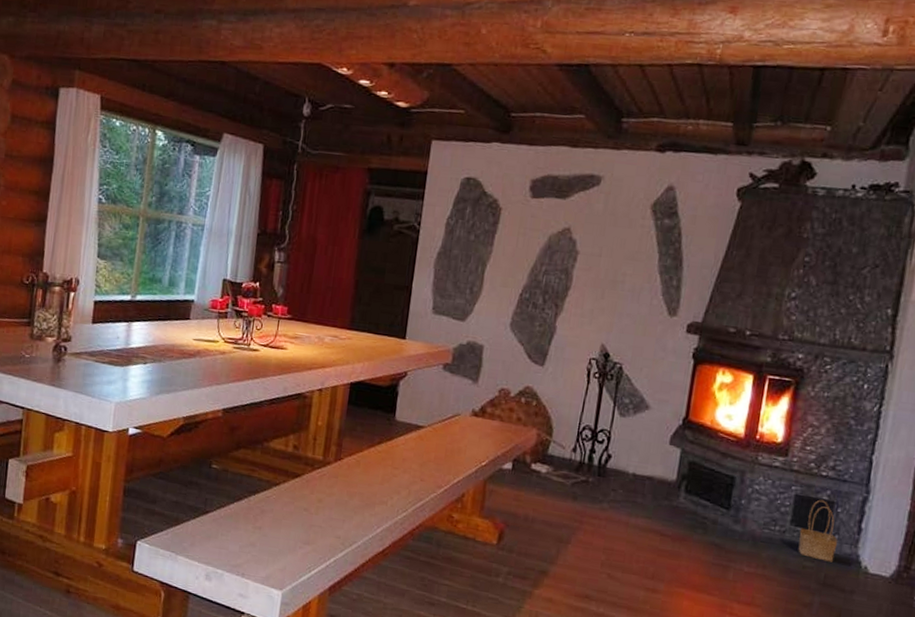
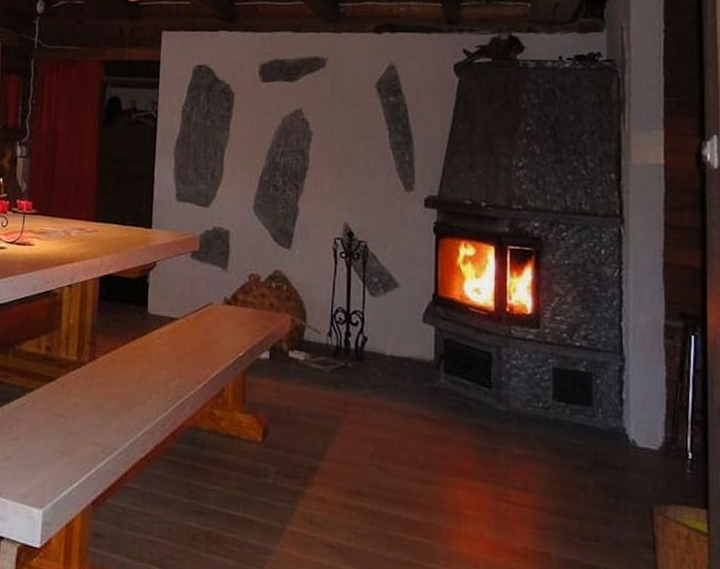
basket: present [798,499,838,562] -> none [563,371,603,438]

